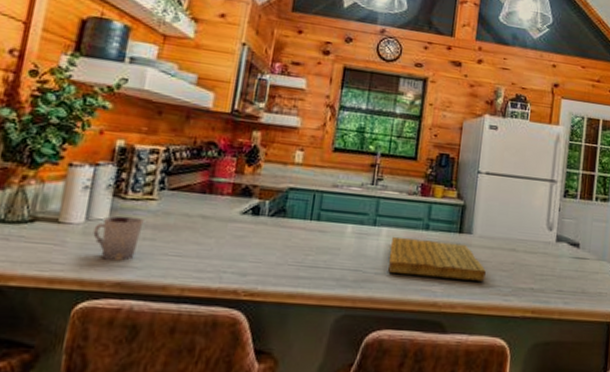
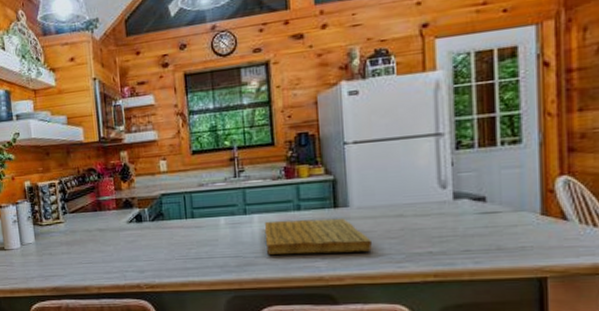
cup: present [93,215,144,262] -> none [28,238,60,273]

